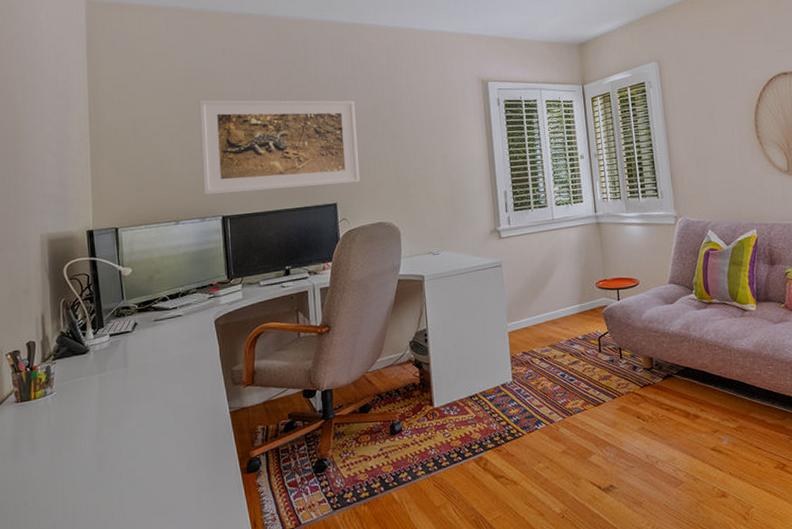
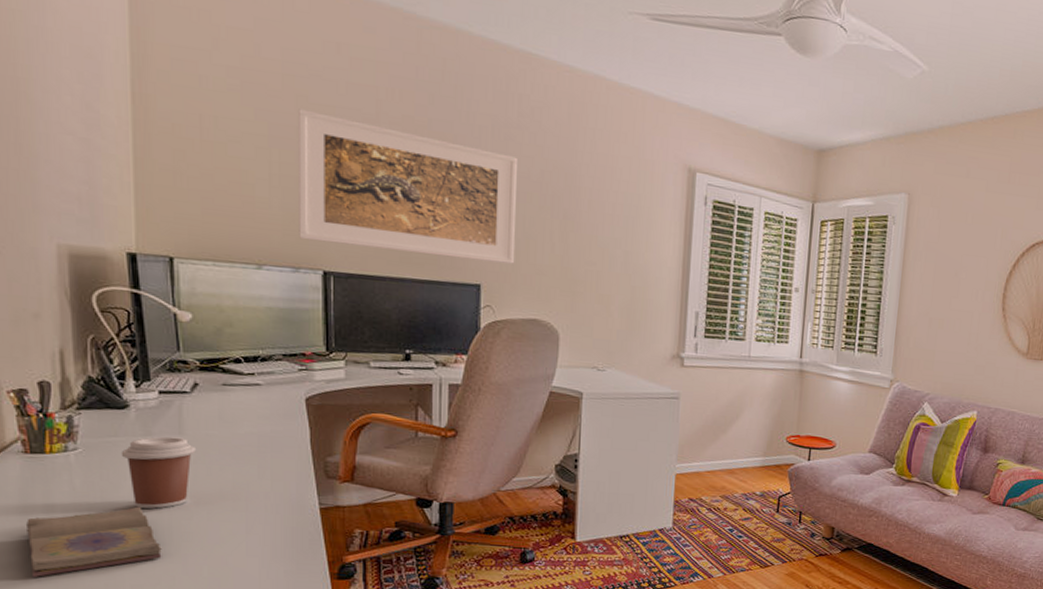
diary: none [16,433,114,507] -> present [25,506,162,577]
coffee cup: none [83,369,137,435] -> present [121,436,196,509]

